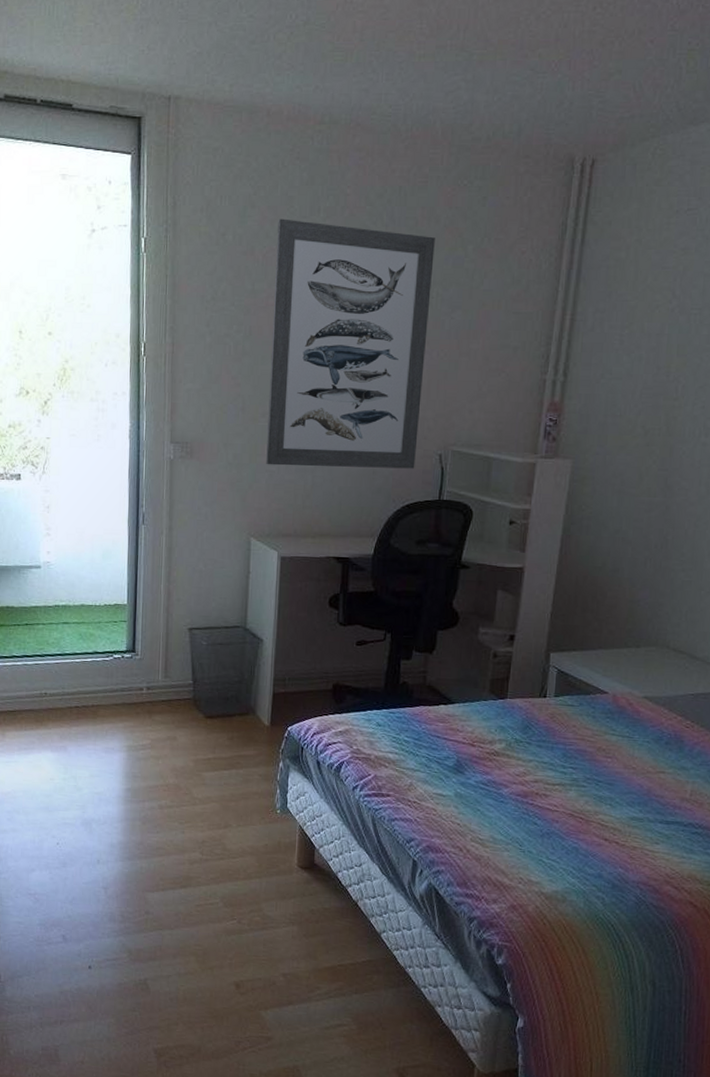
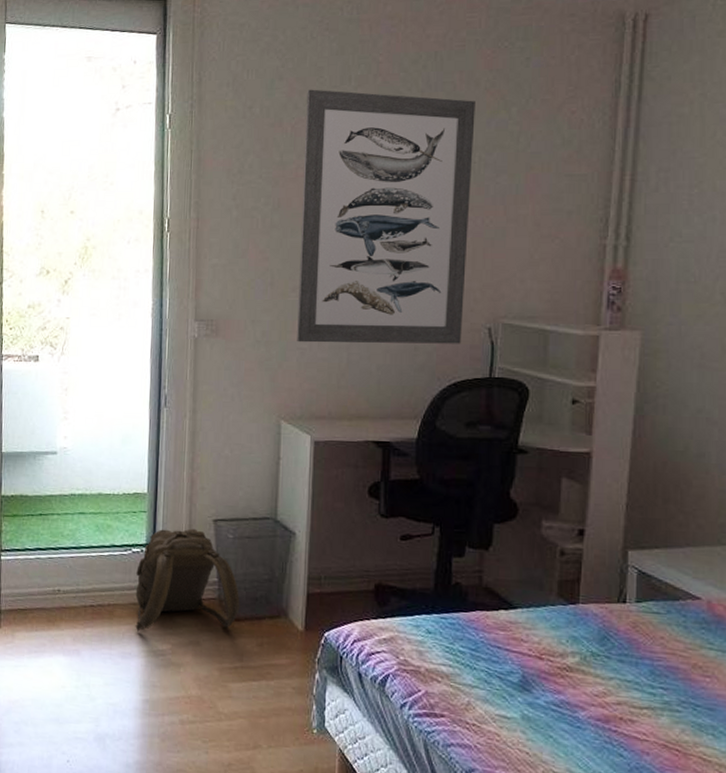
backpack: none [117,636,213,729] -> present [135,528,240,632]

